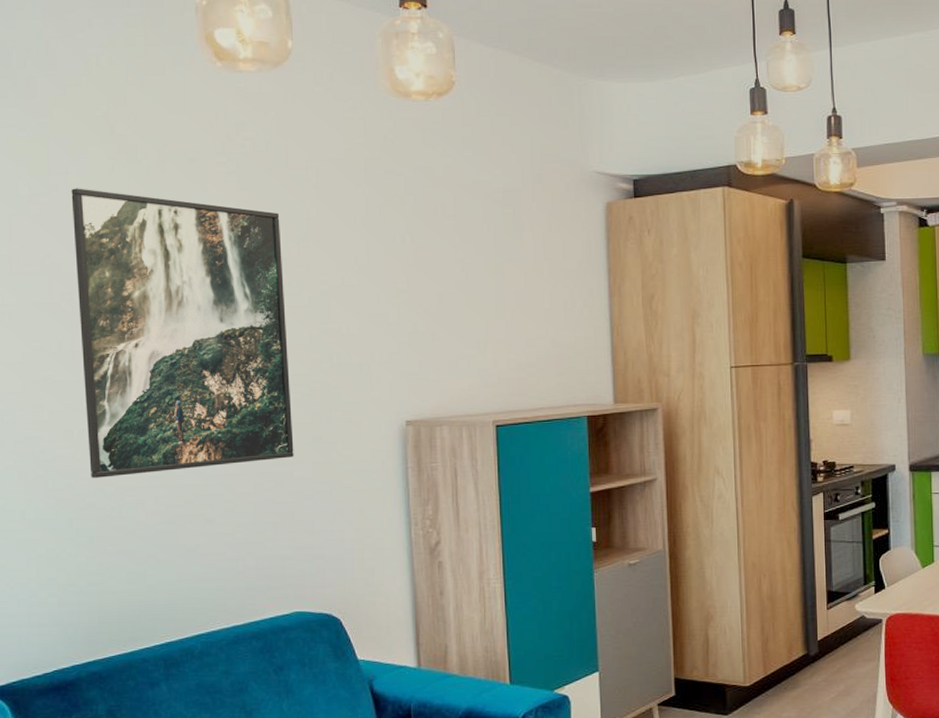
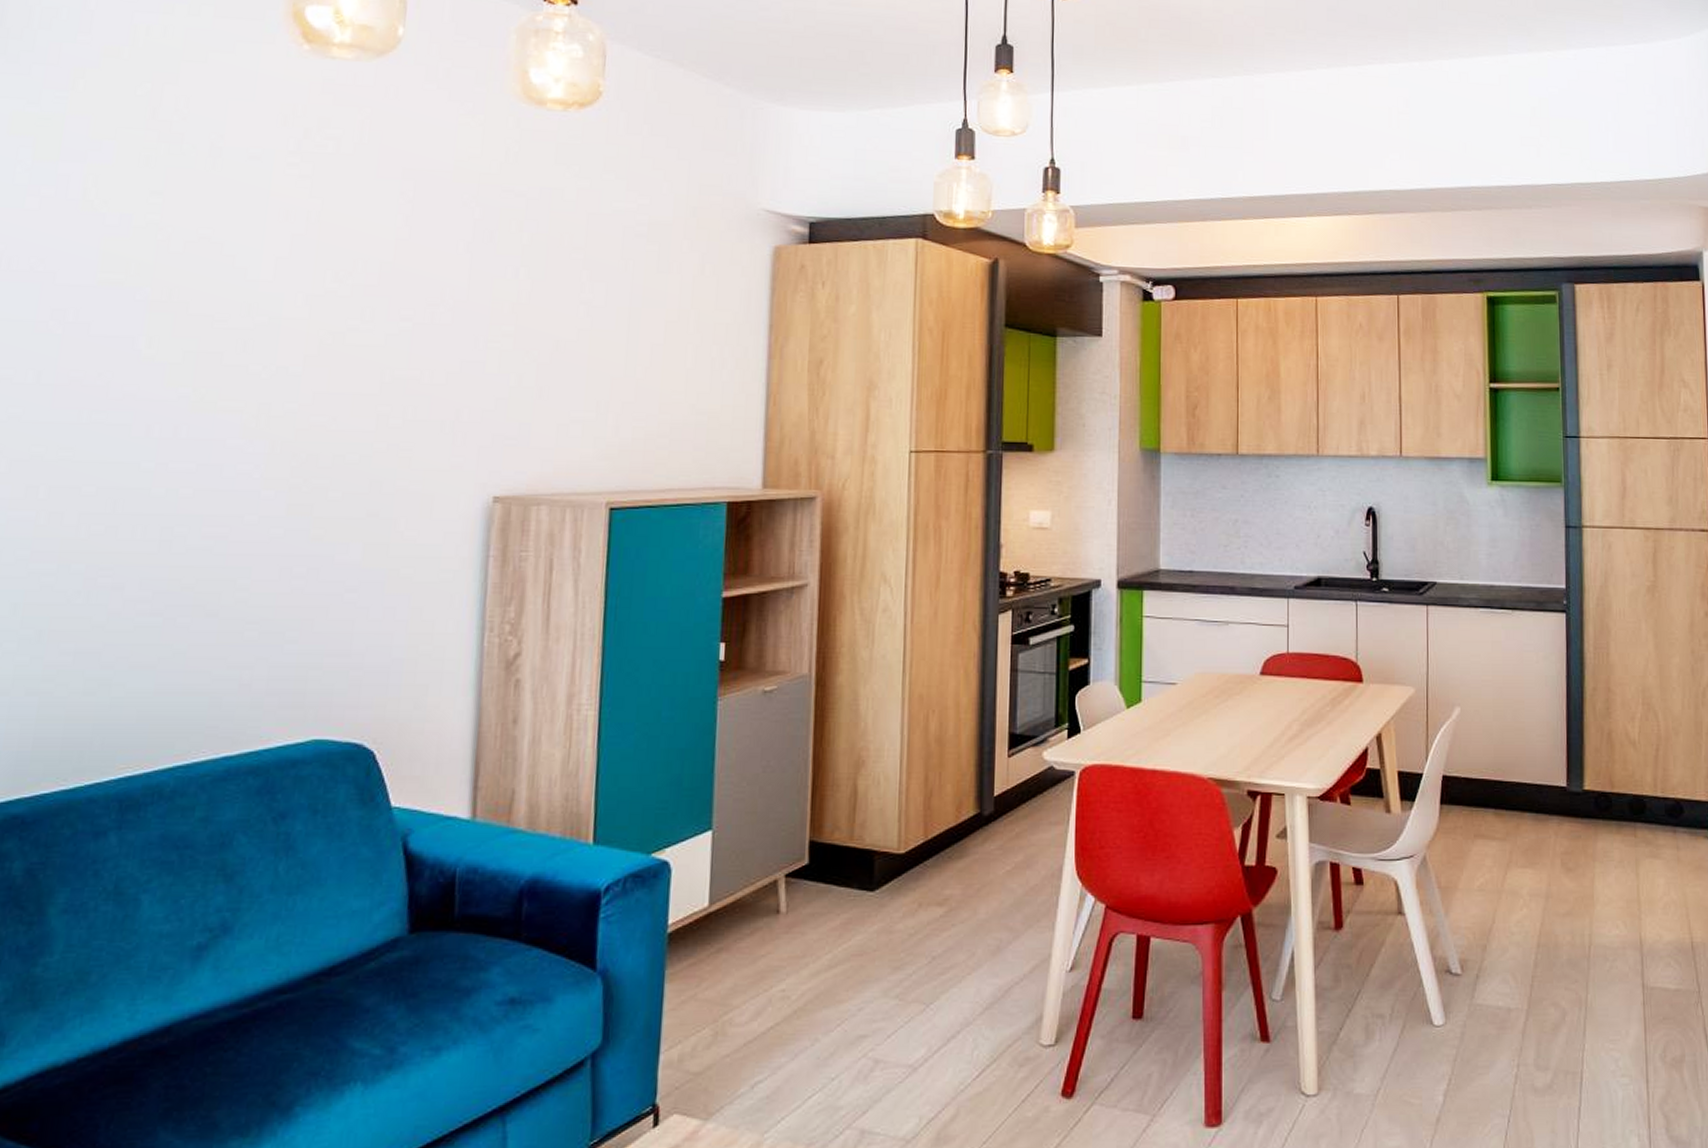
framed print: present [71,188,294,478] -> none [54,180,360,551]

